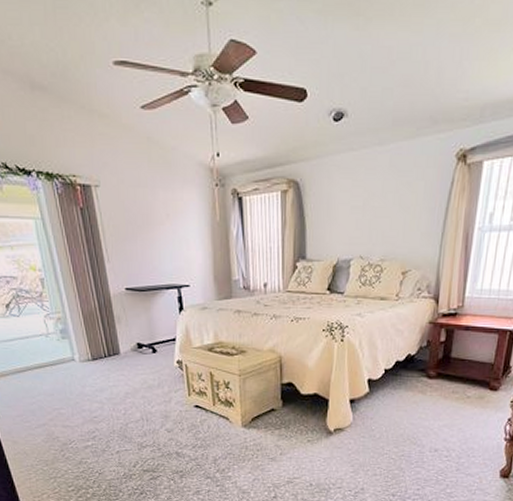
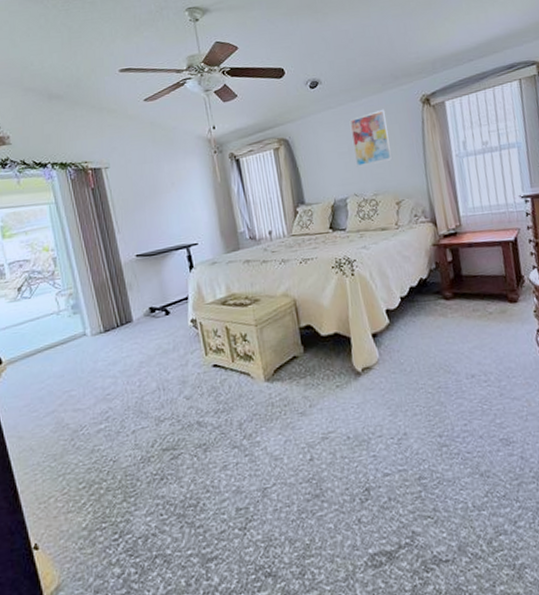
wall art: none [368,160,414,226] -> present [349,109,393,167]

